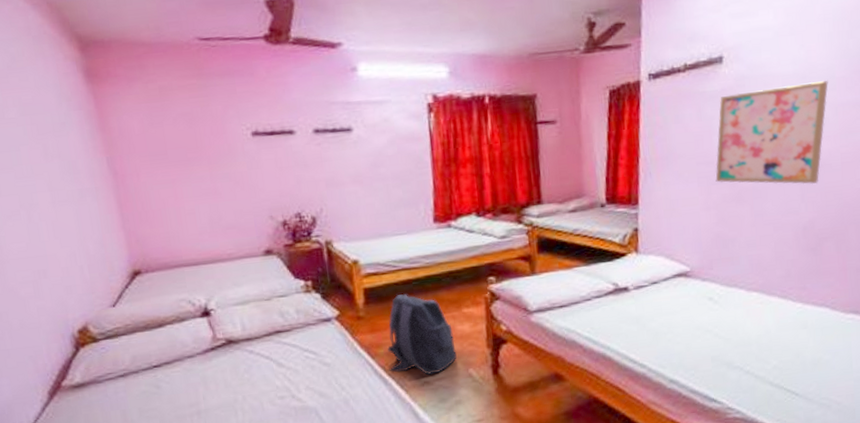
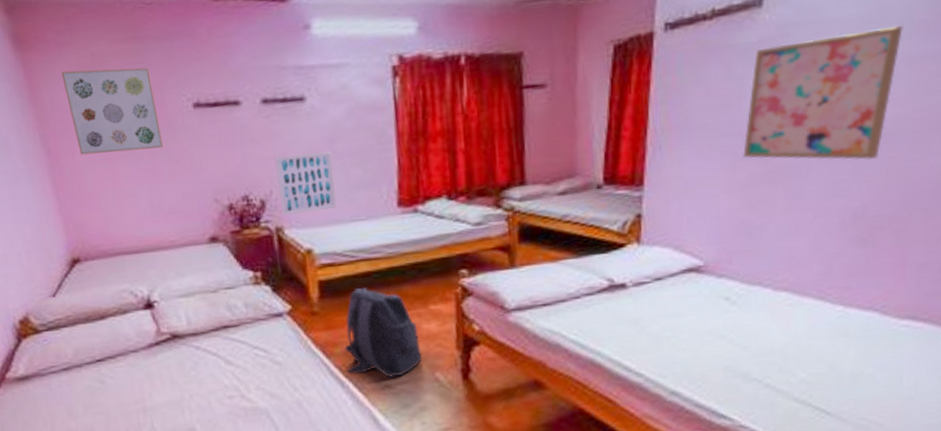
wall art: none [130,100,223,177] -> present [61,67,163,155]
wall art: none [325,175,380,230] -> present [275,151,336,215]

